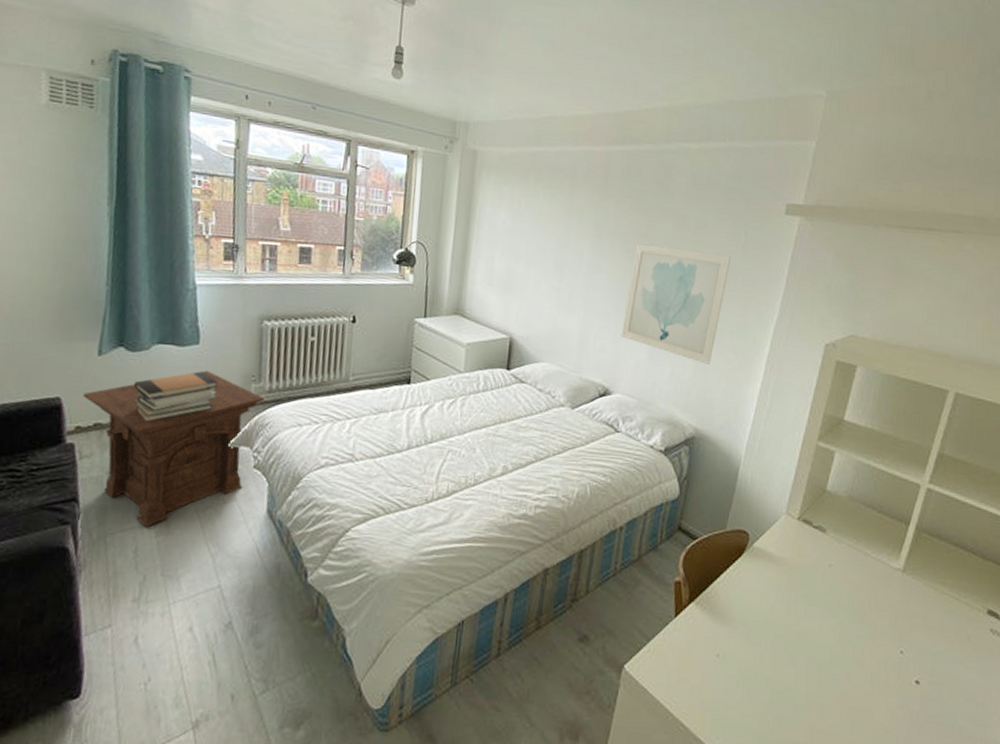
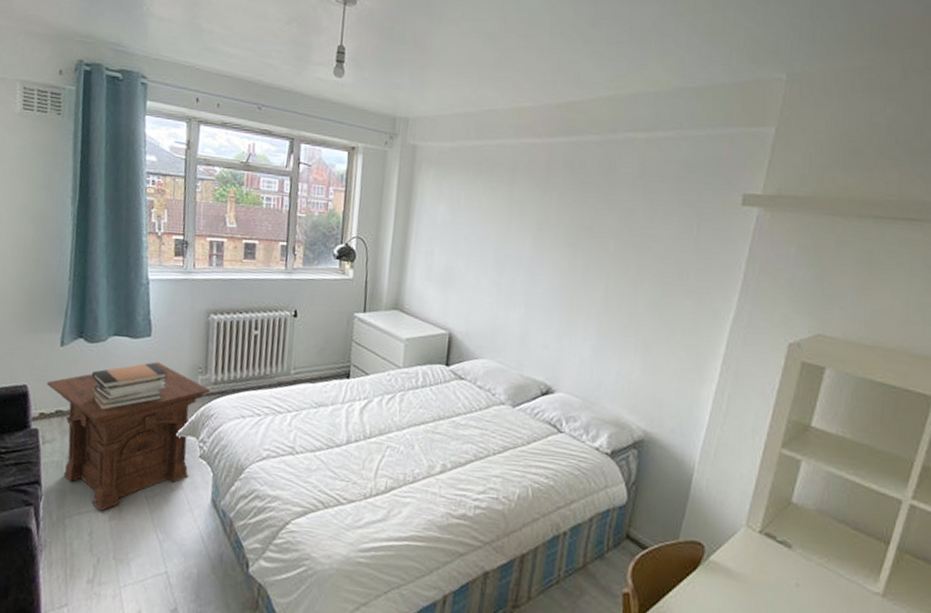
wall art: present [621,244,731,364] -> none [564,237,682,364]

